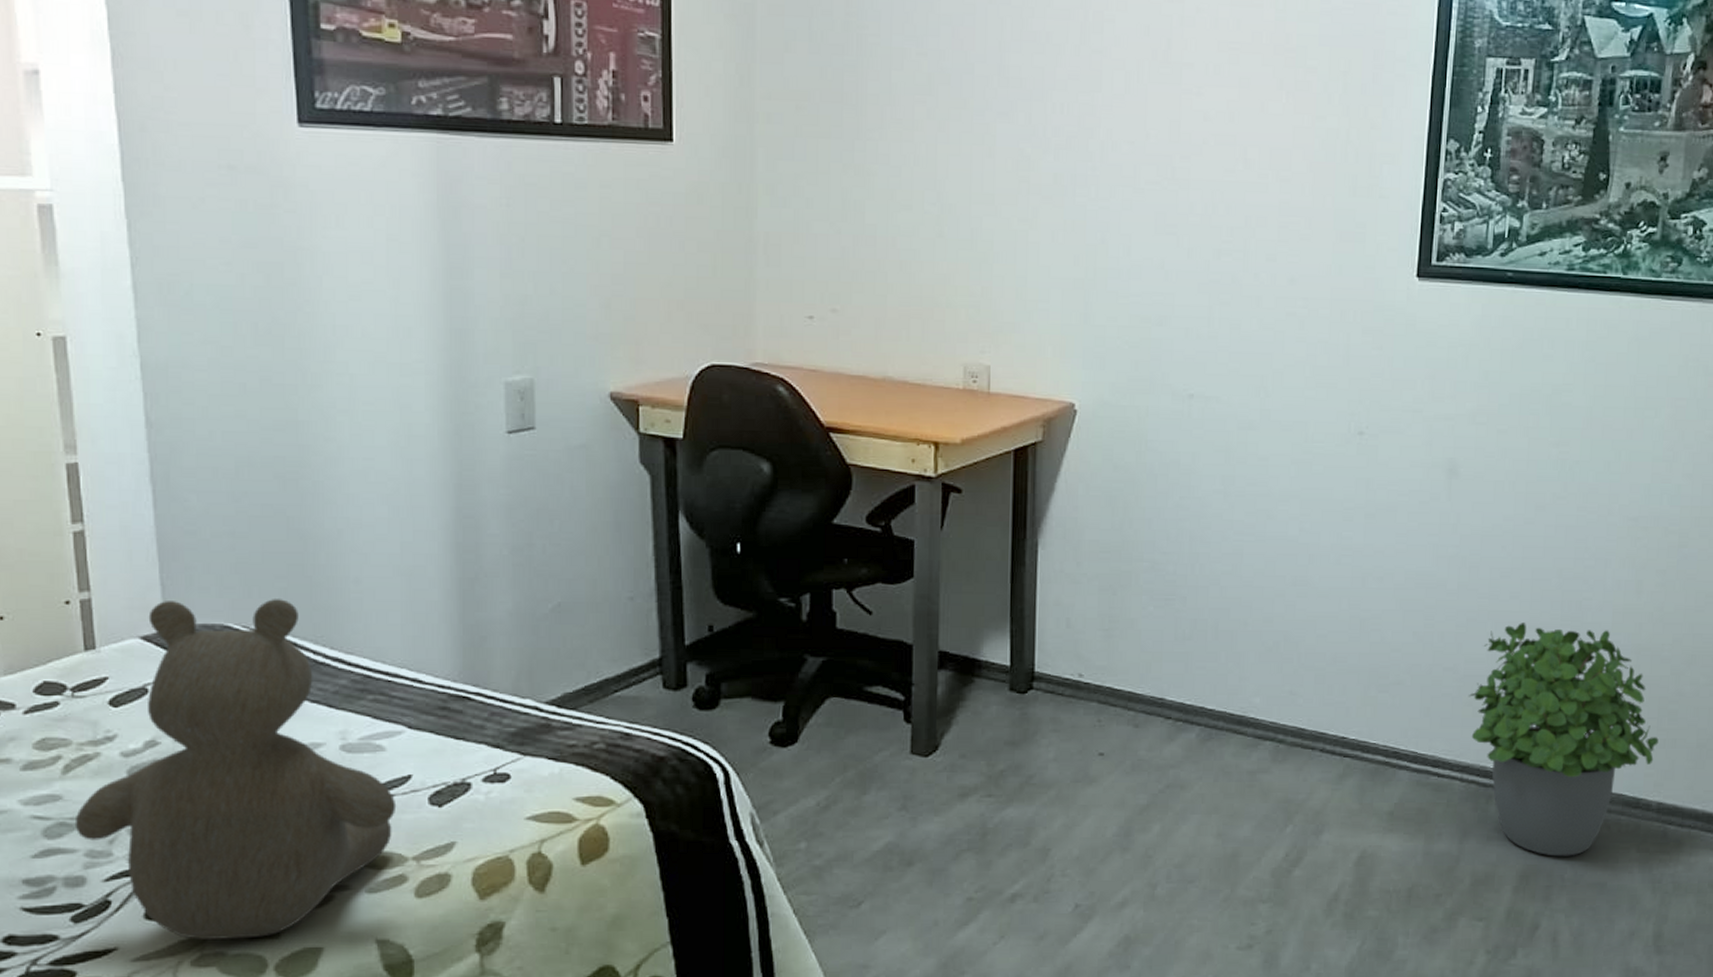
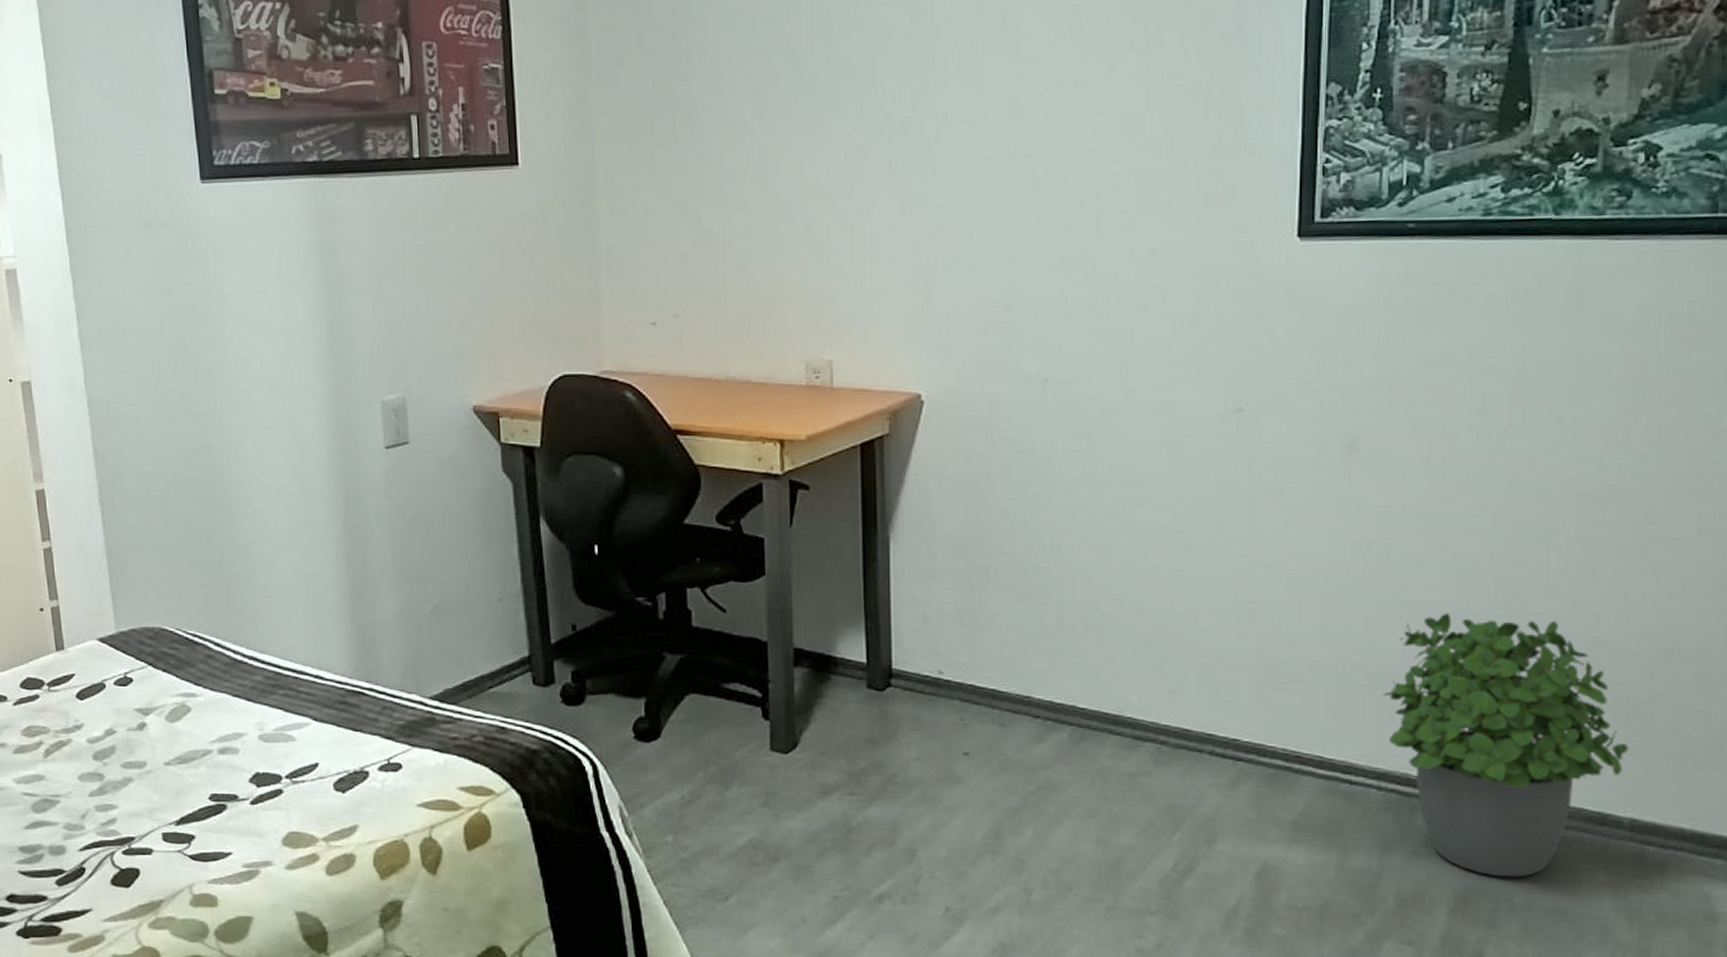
teddy bear: present [74,599,397,939] -> none [55,604,307,906]

